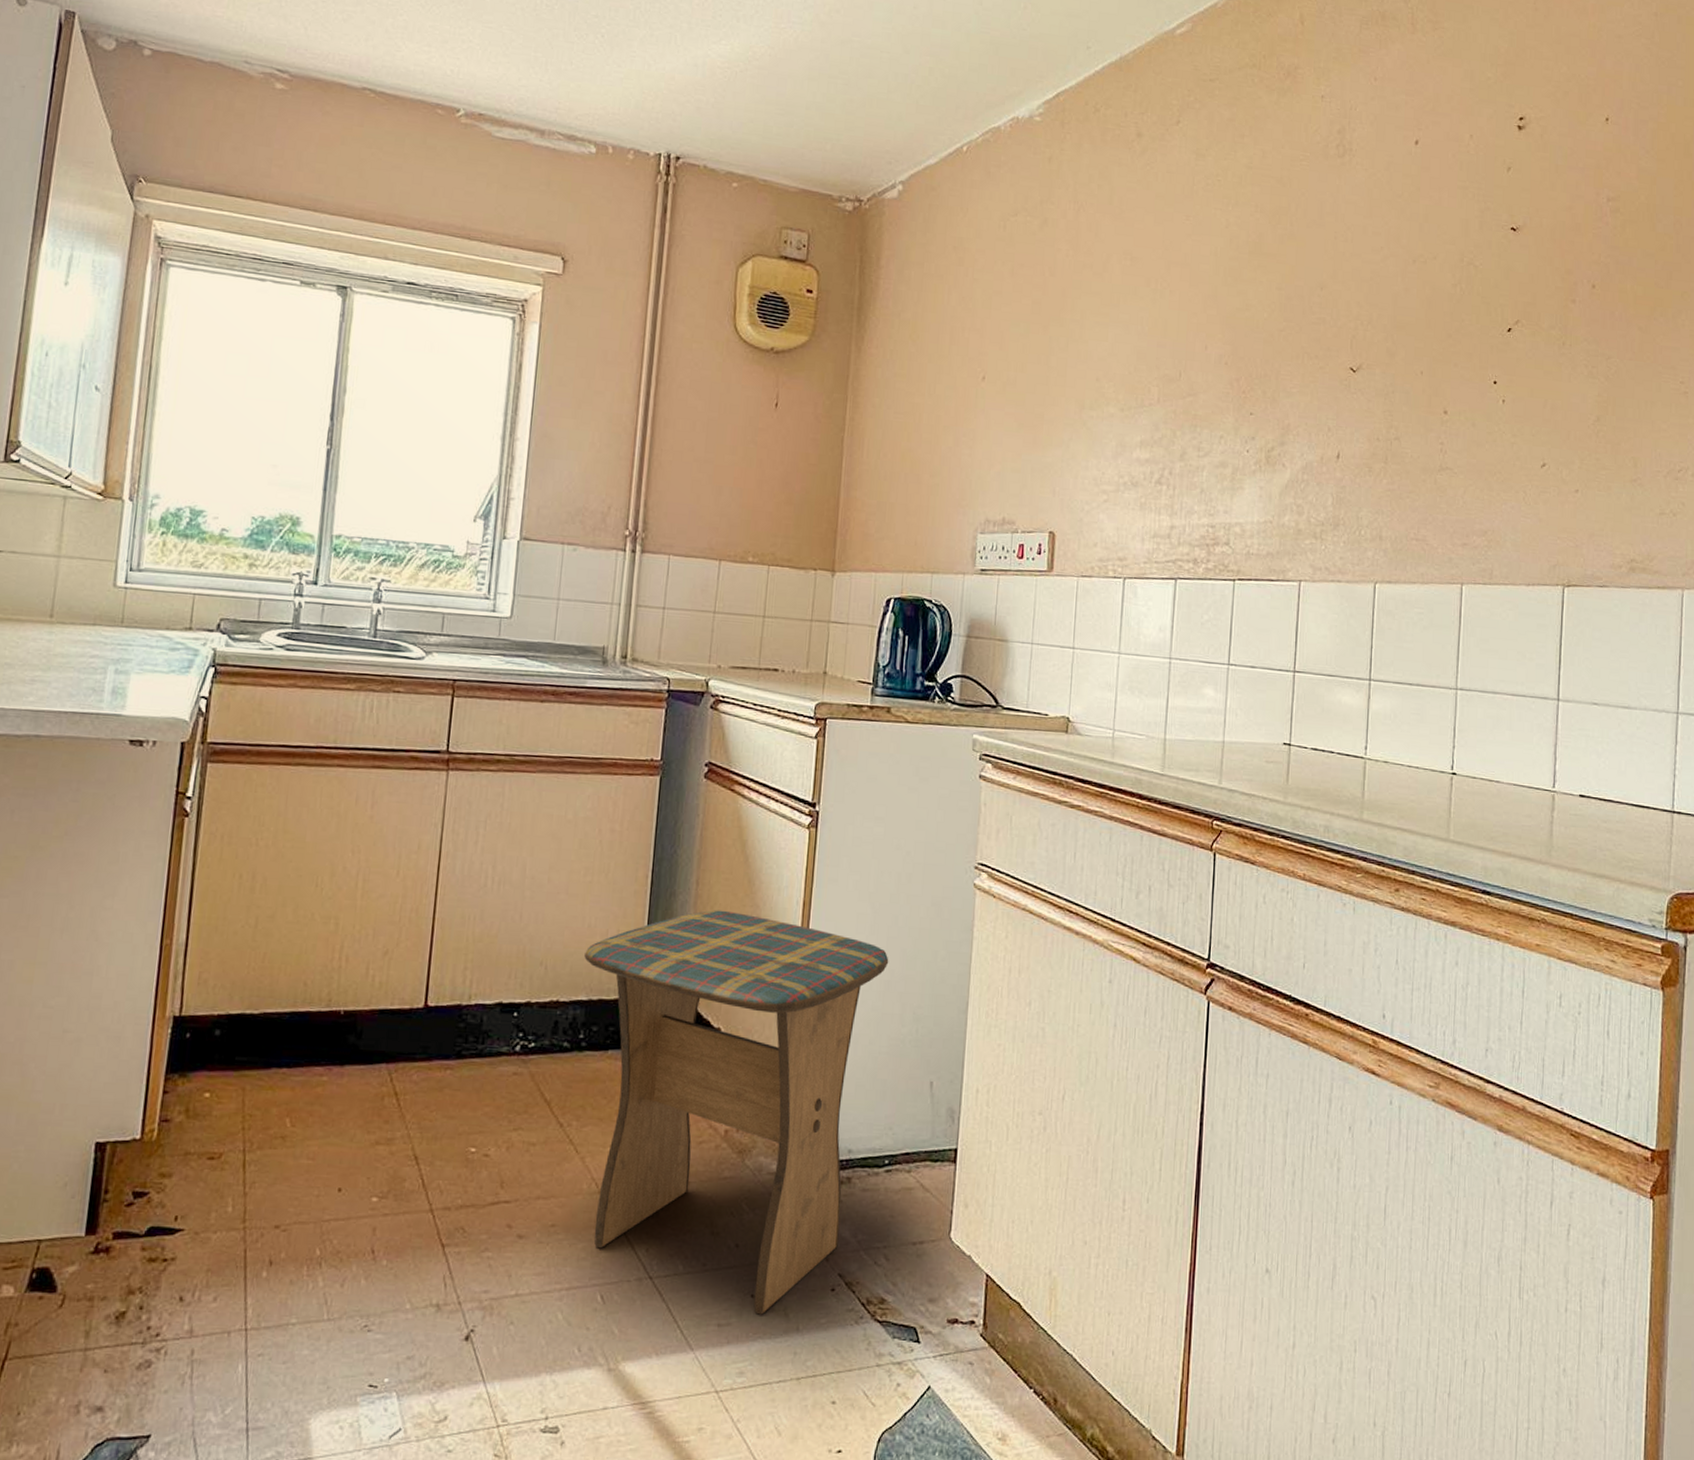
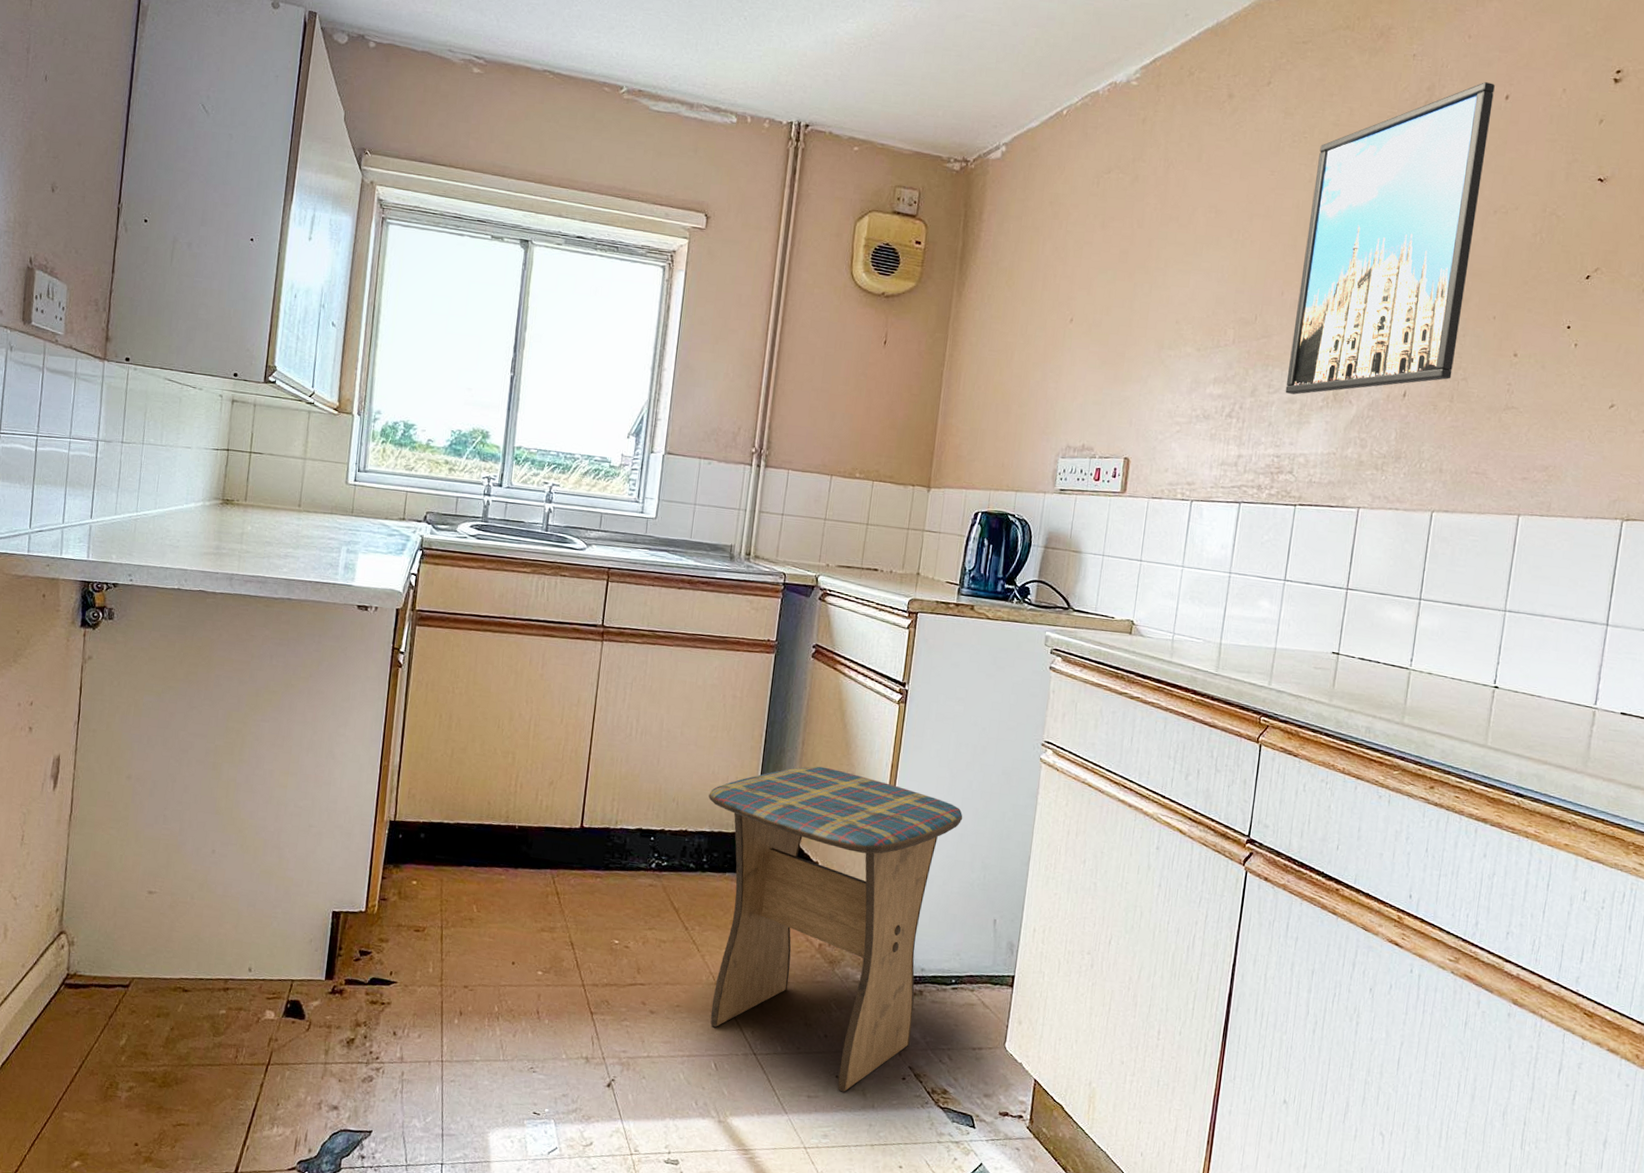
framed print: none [1215,126,1404,458] -> present [1285,82,1495,395]

